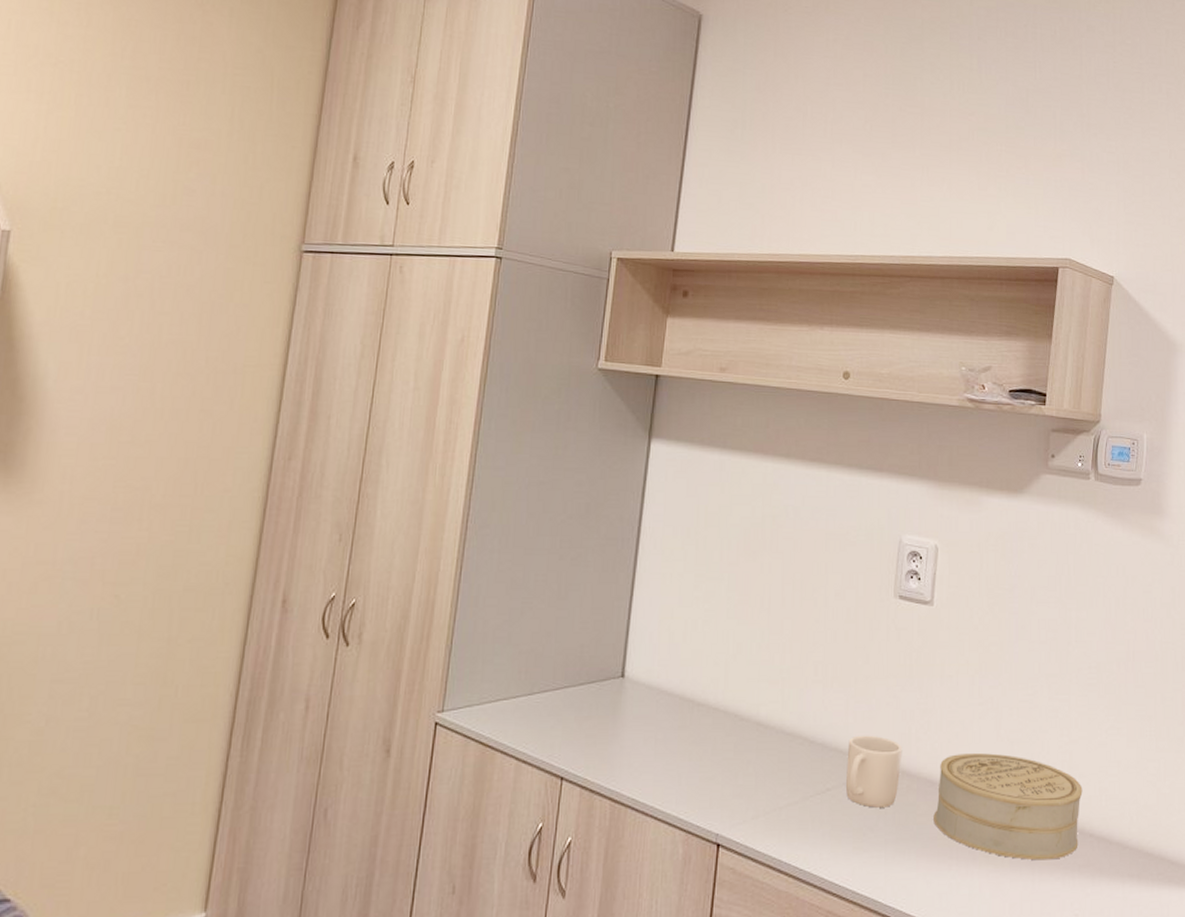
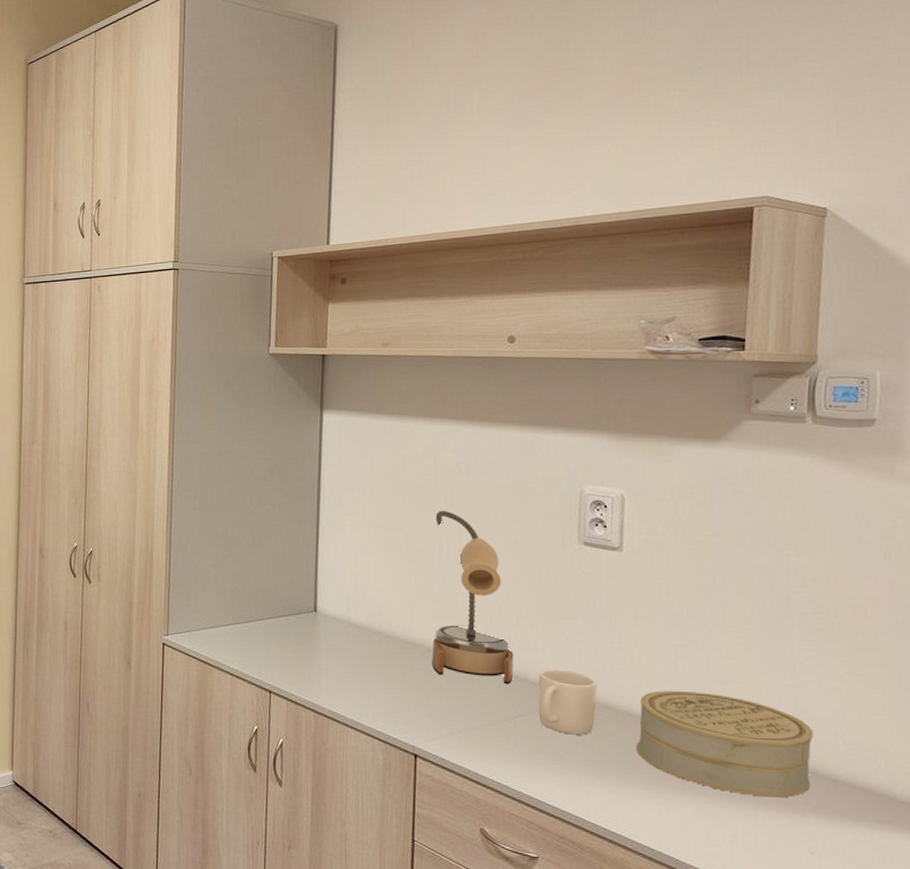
table lamp: none [744,558,826,755] -> present [432,510,514,685]

